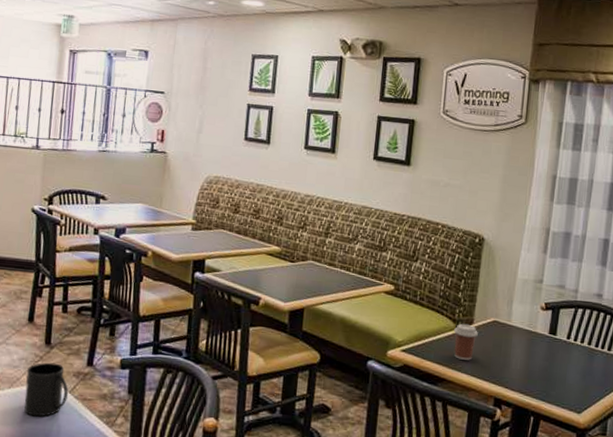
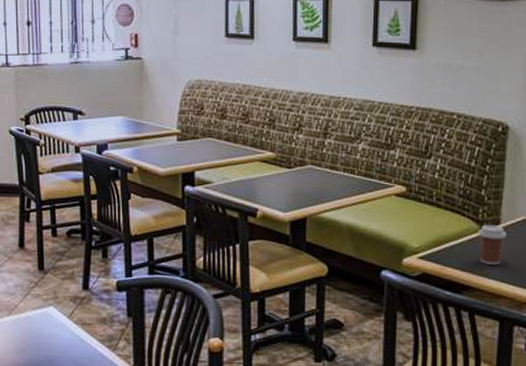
mug: present [24,362,68,417] -> none [24,288,67,343]

